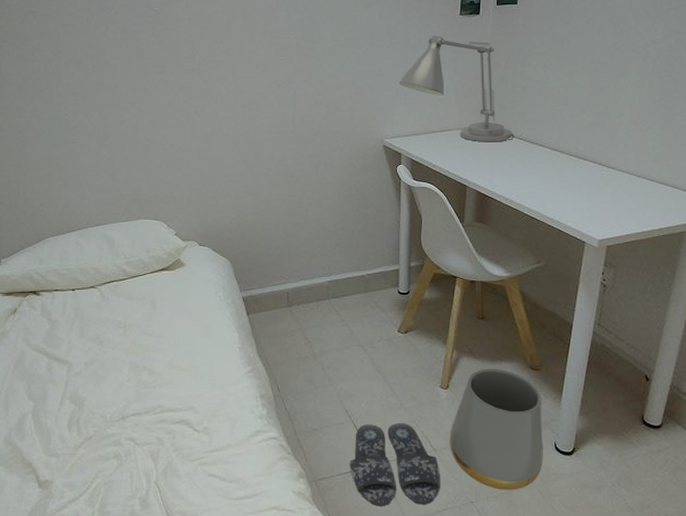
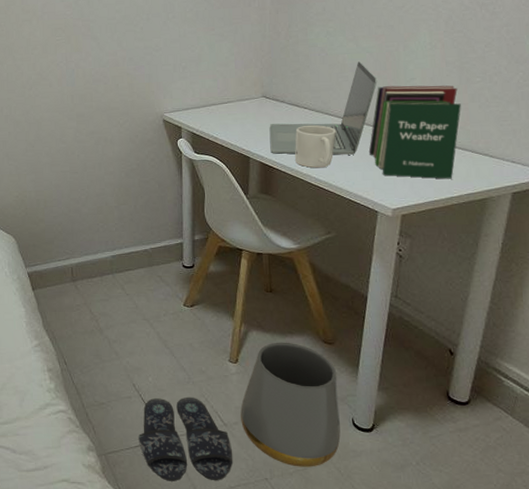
desk lamp: present [398,35,515,142] -> none [176,7,299,113]
laptop: none [486,96,589,186] -> present [269,61,378,155]
mug: none [509,155,550,199] -> present [294,124,337,168]
books: none [578,121,664,213] -> present [368,85,461,179]

